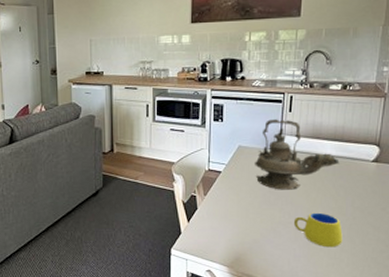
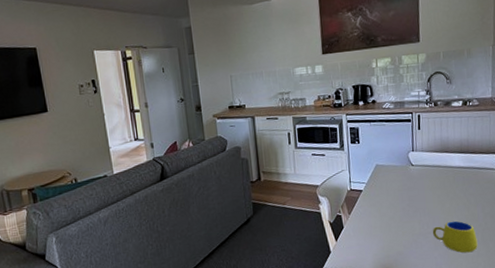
teapot: present [255,119,340,190] -> none [392,137,468,203]

